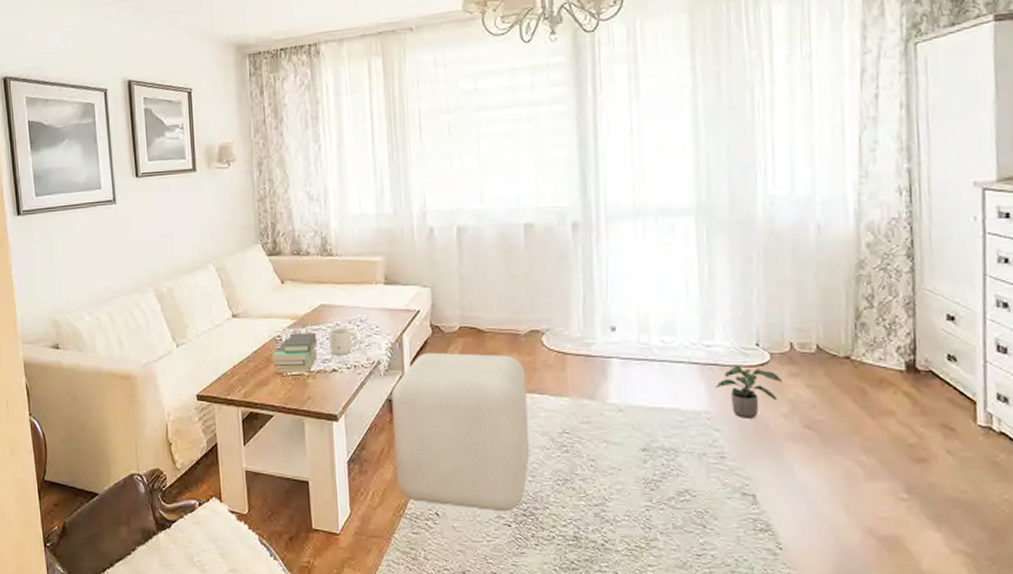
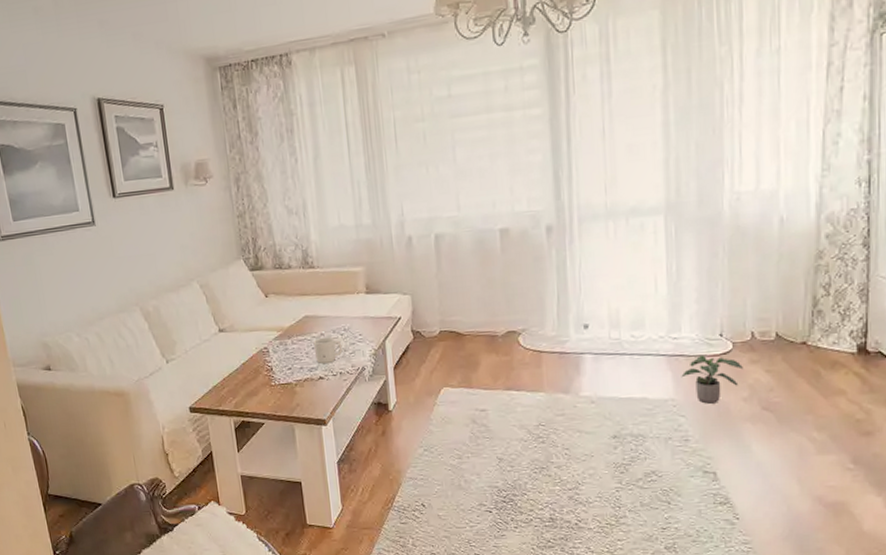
books: present [272,332,318,373] -> none [260,343,304,383]
cube: present [391,352,530,512] -> none [376,355,509,500]

